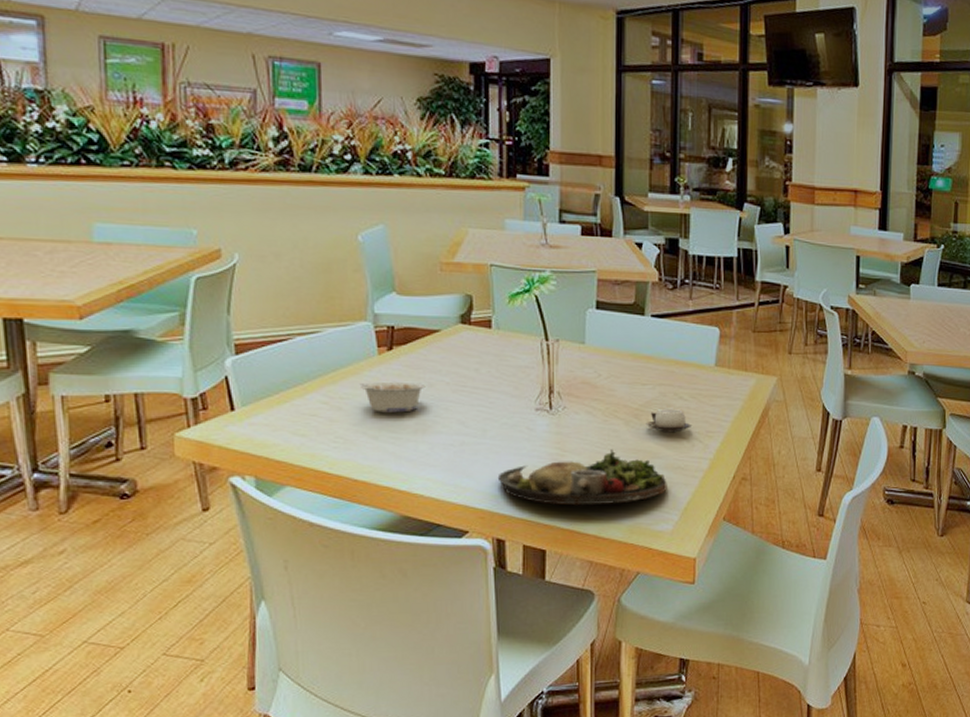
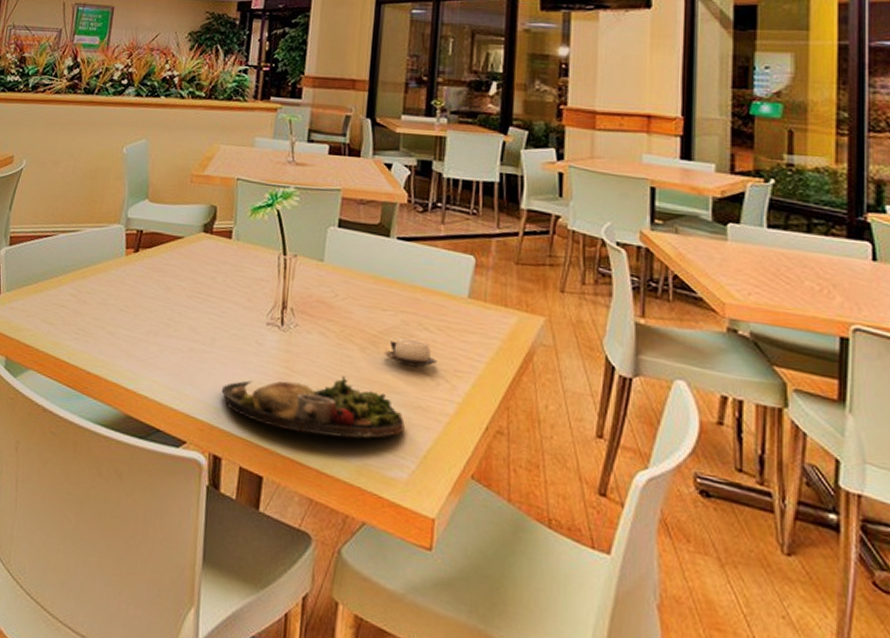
legume: present [359,382,426,413] -> none [105,281,164,313]

